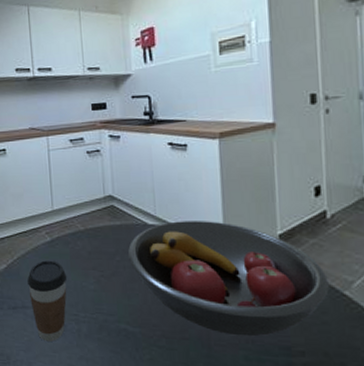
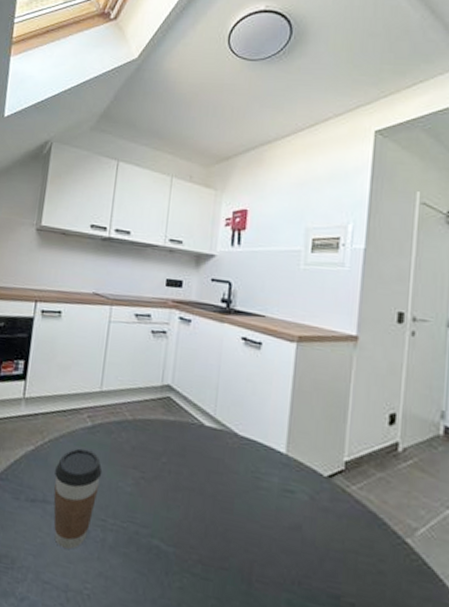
fruit bowl: present [128,221,329,337] -> none [176,427,391,579]

